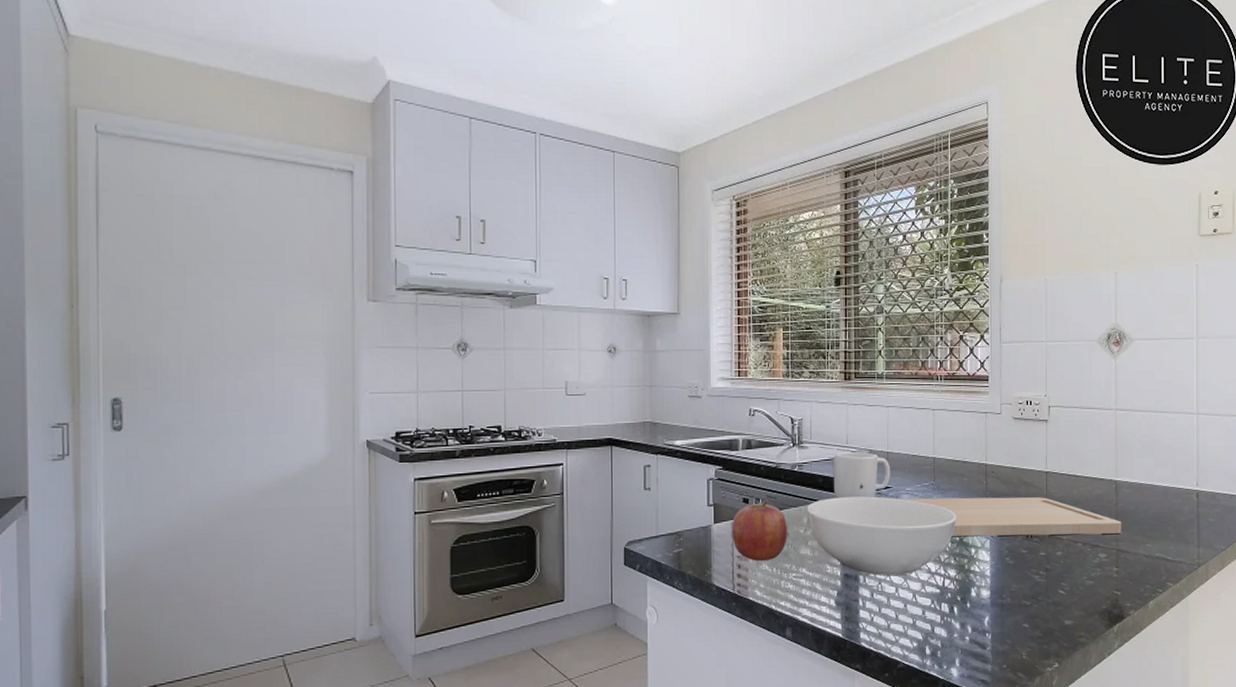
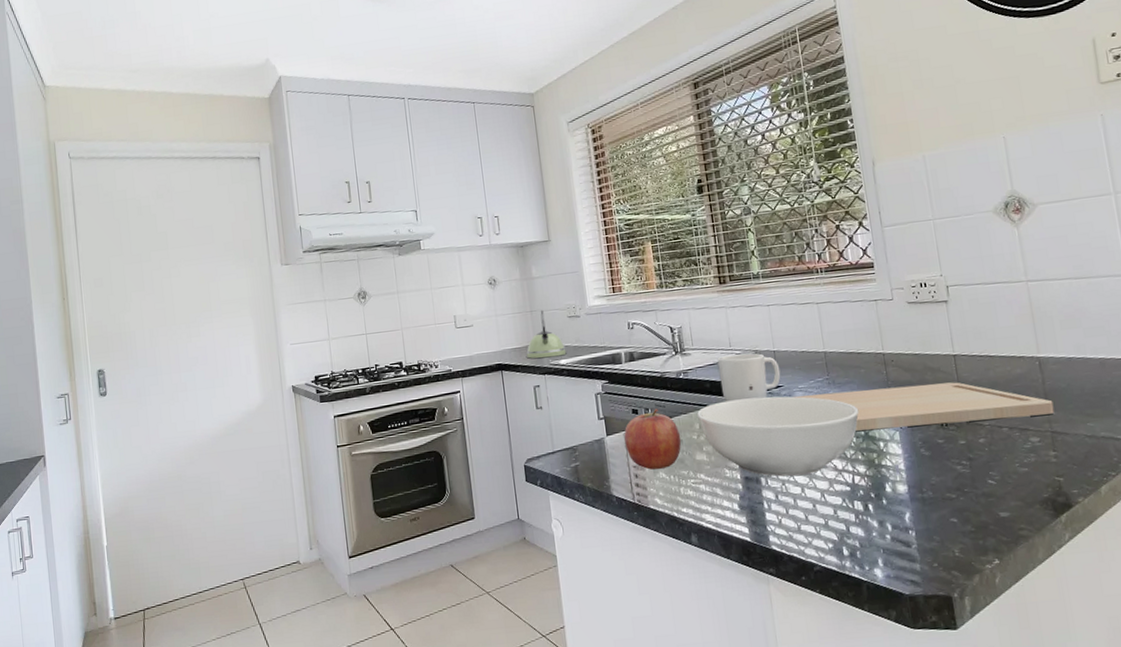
kettle: none [639,385,683,437] -> present [526,309,567,360]

